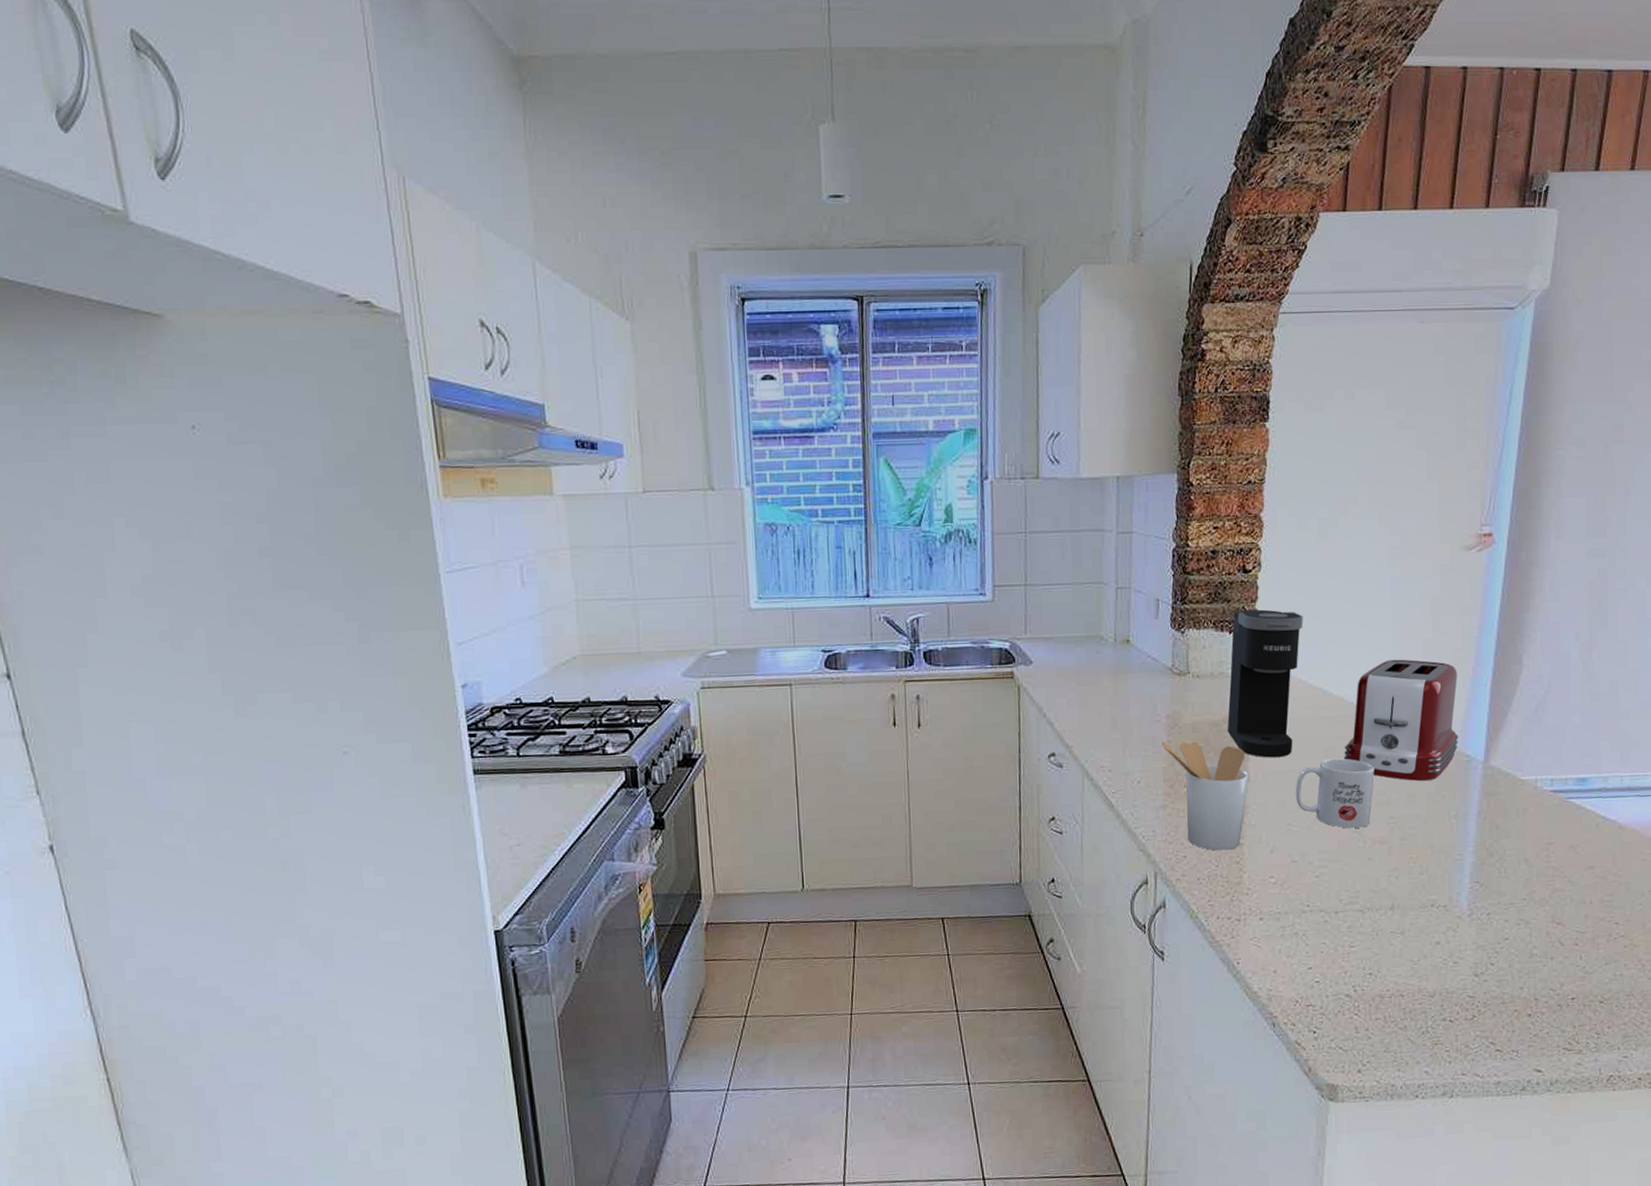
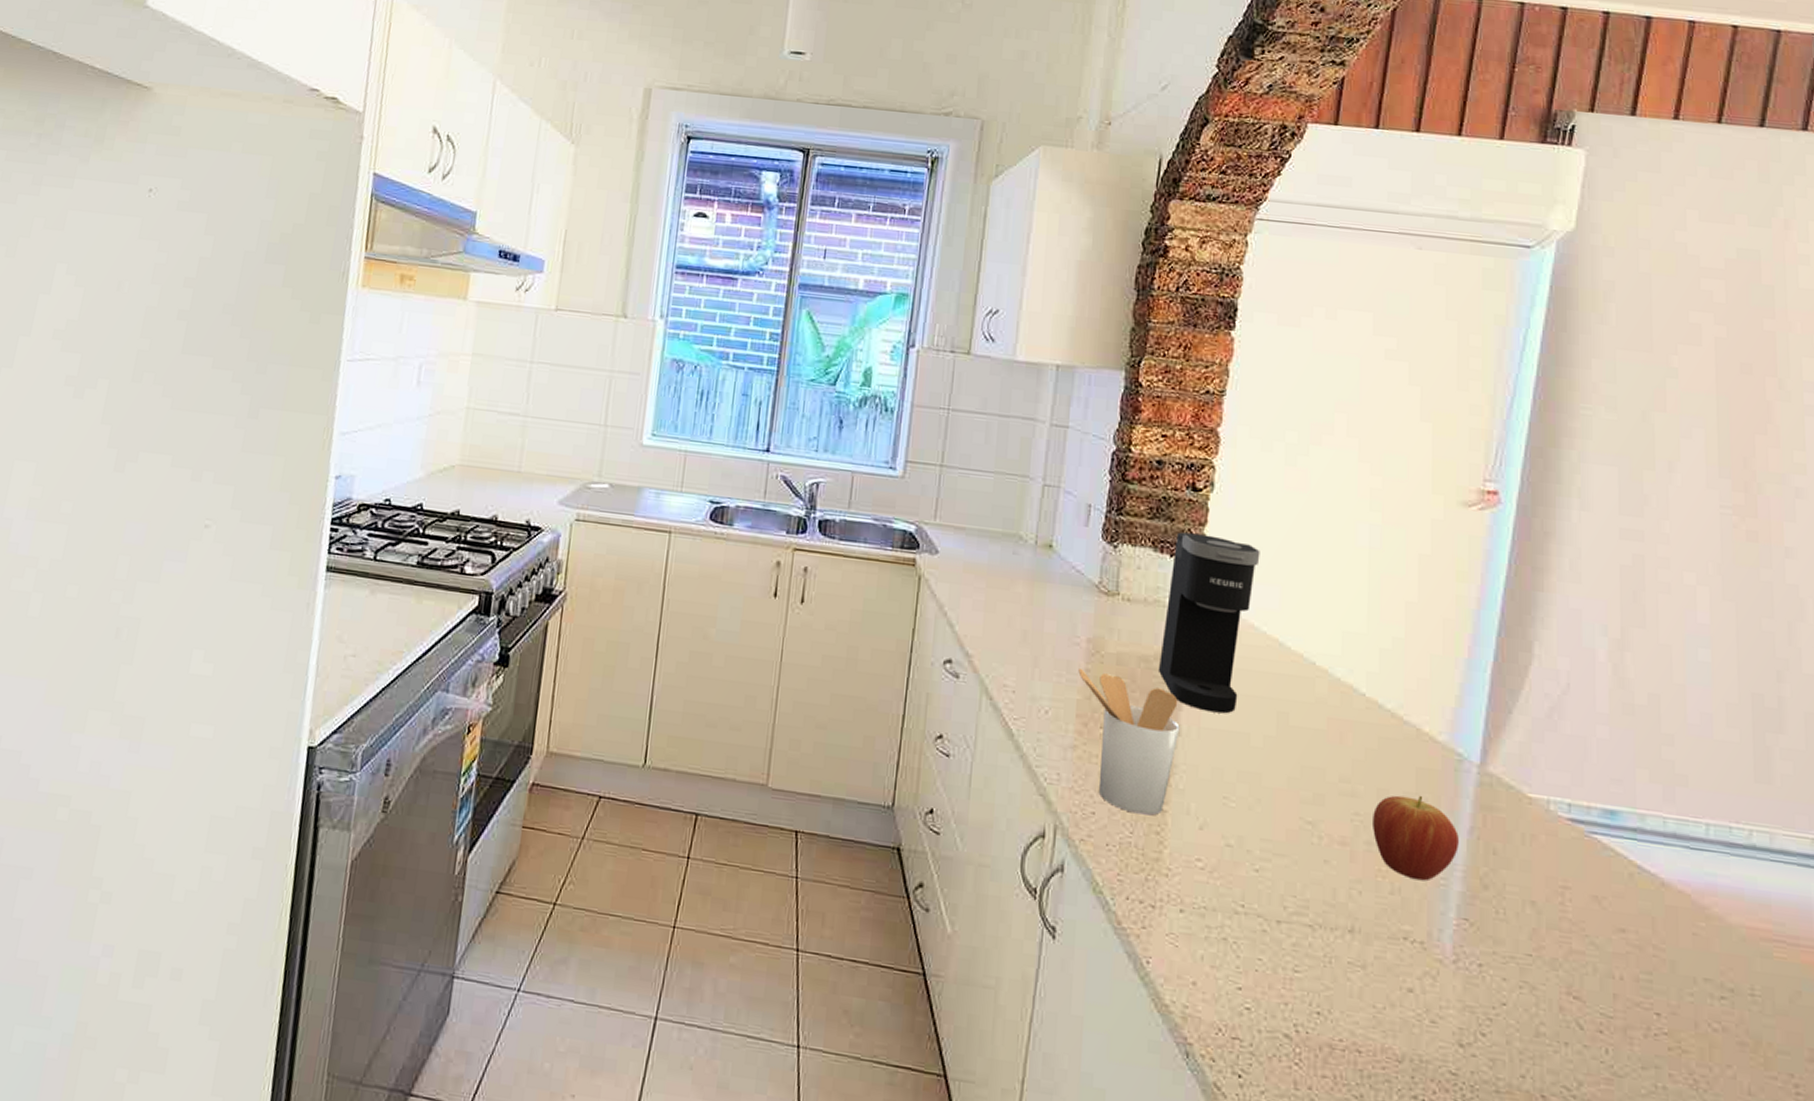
mug: present [1296,758,1375,829] -> none [1237,725,1338,820]
toaster: present [1344,659,1459,781] -> none [1300,619,1449,776]
fruit: none [1404,795,1470,860] -> present [1373,795,1459,881]

